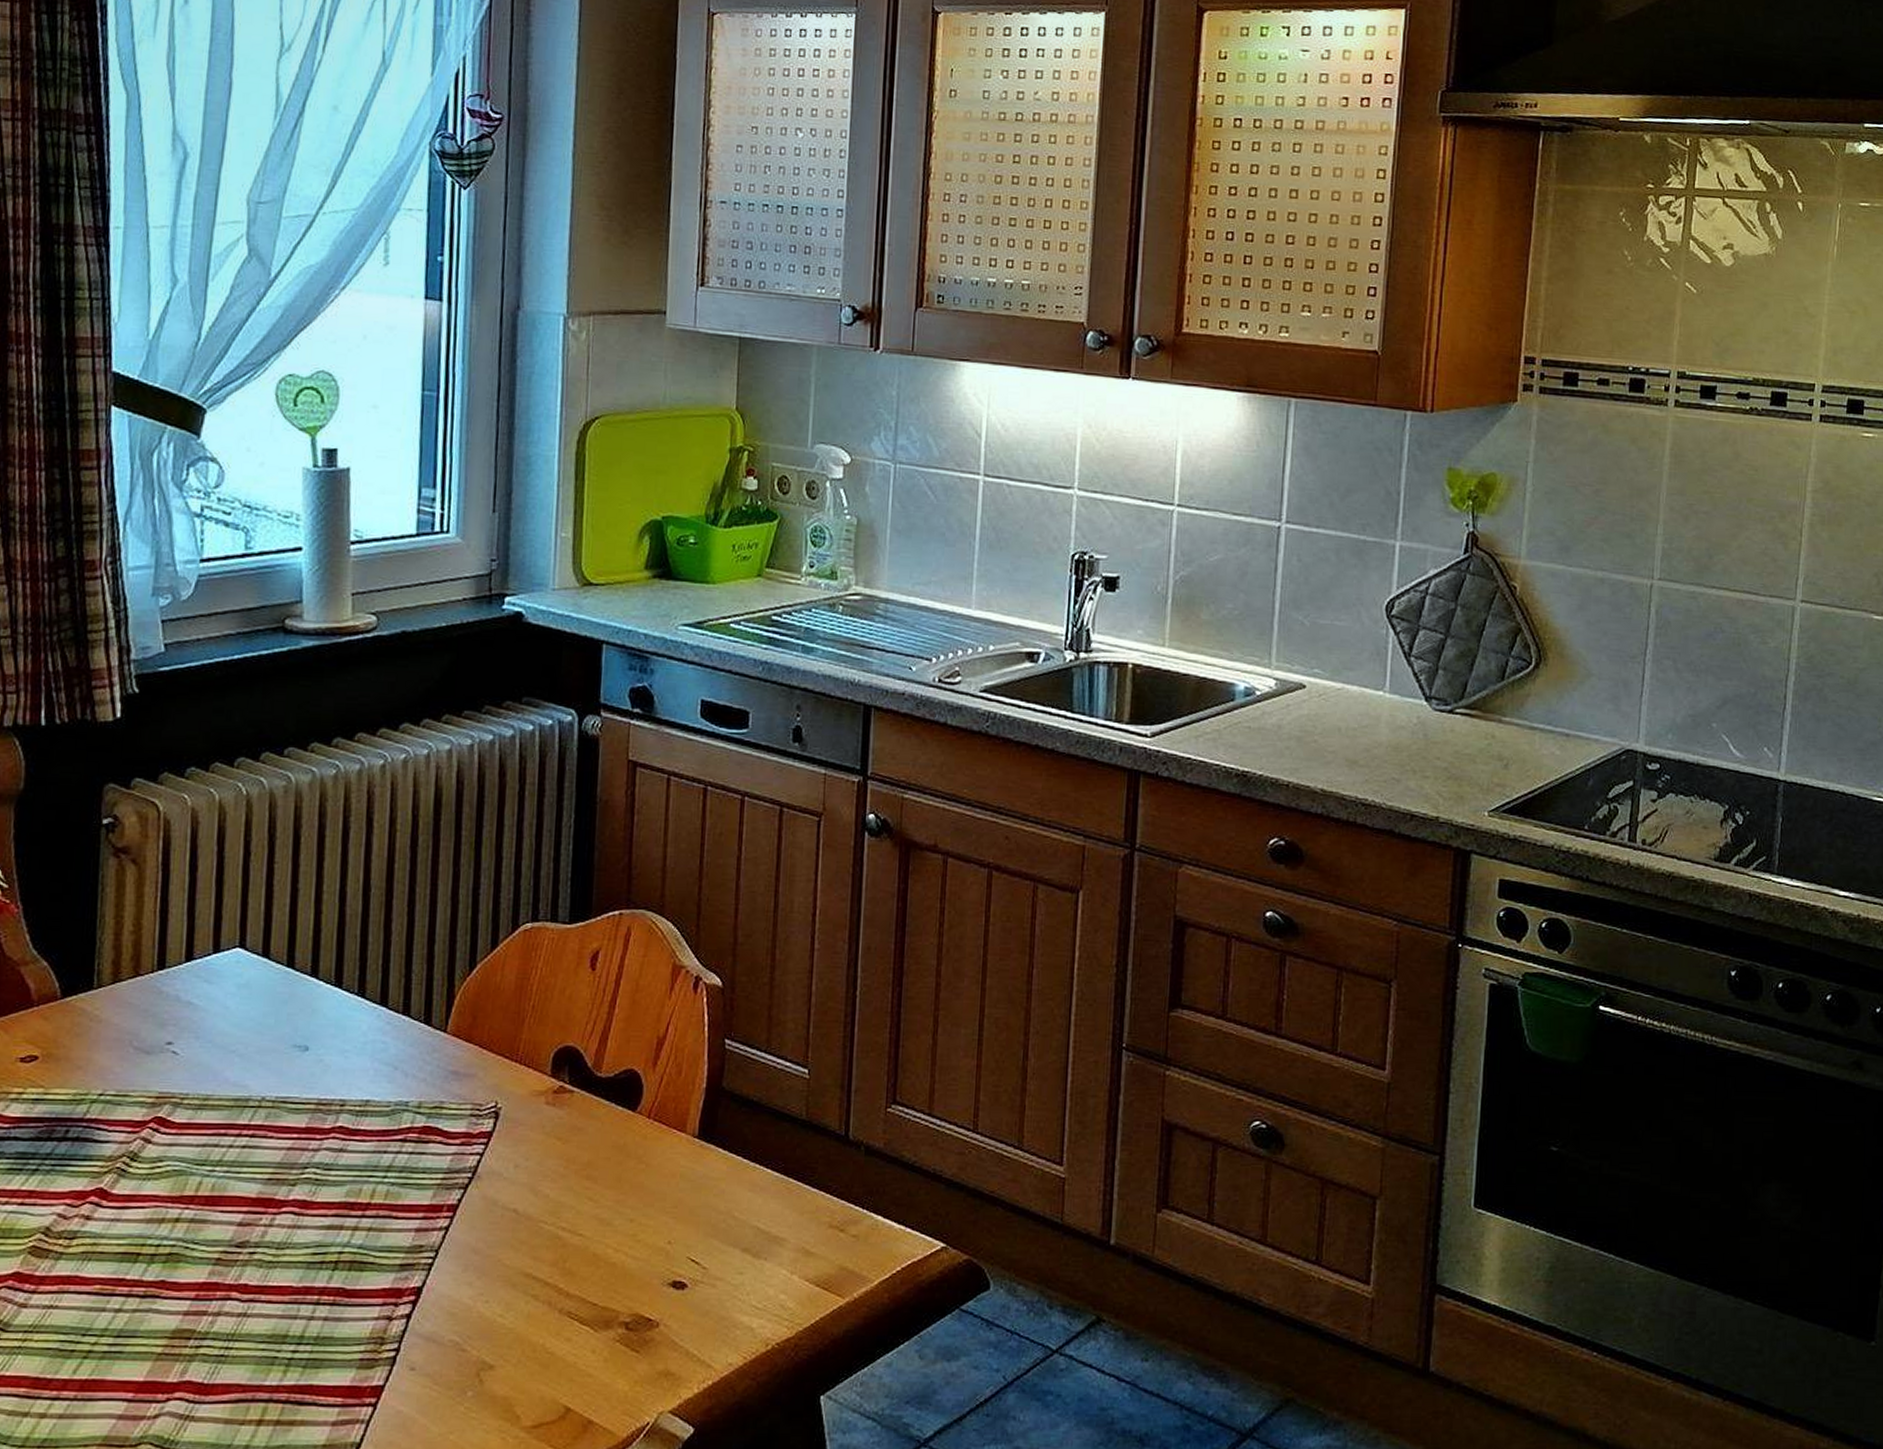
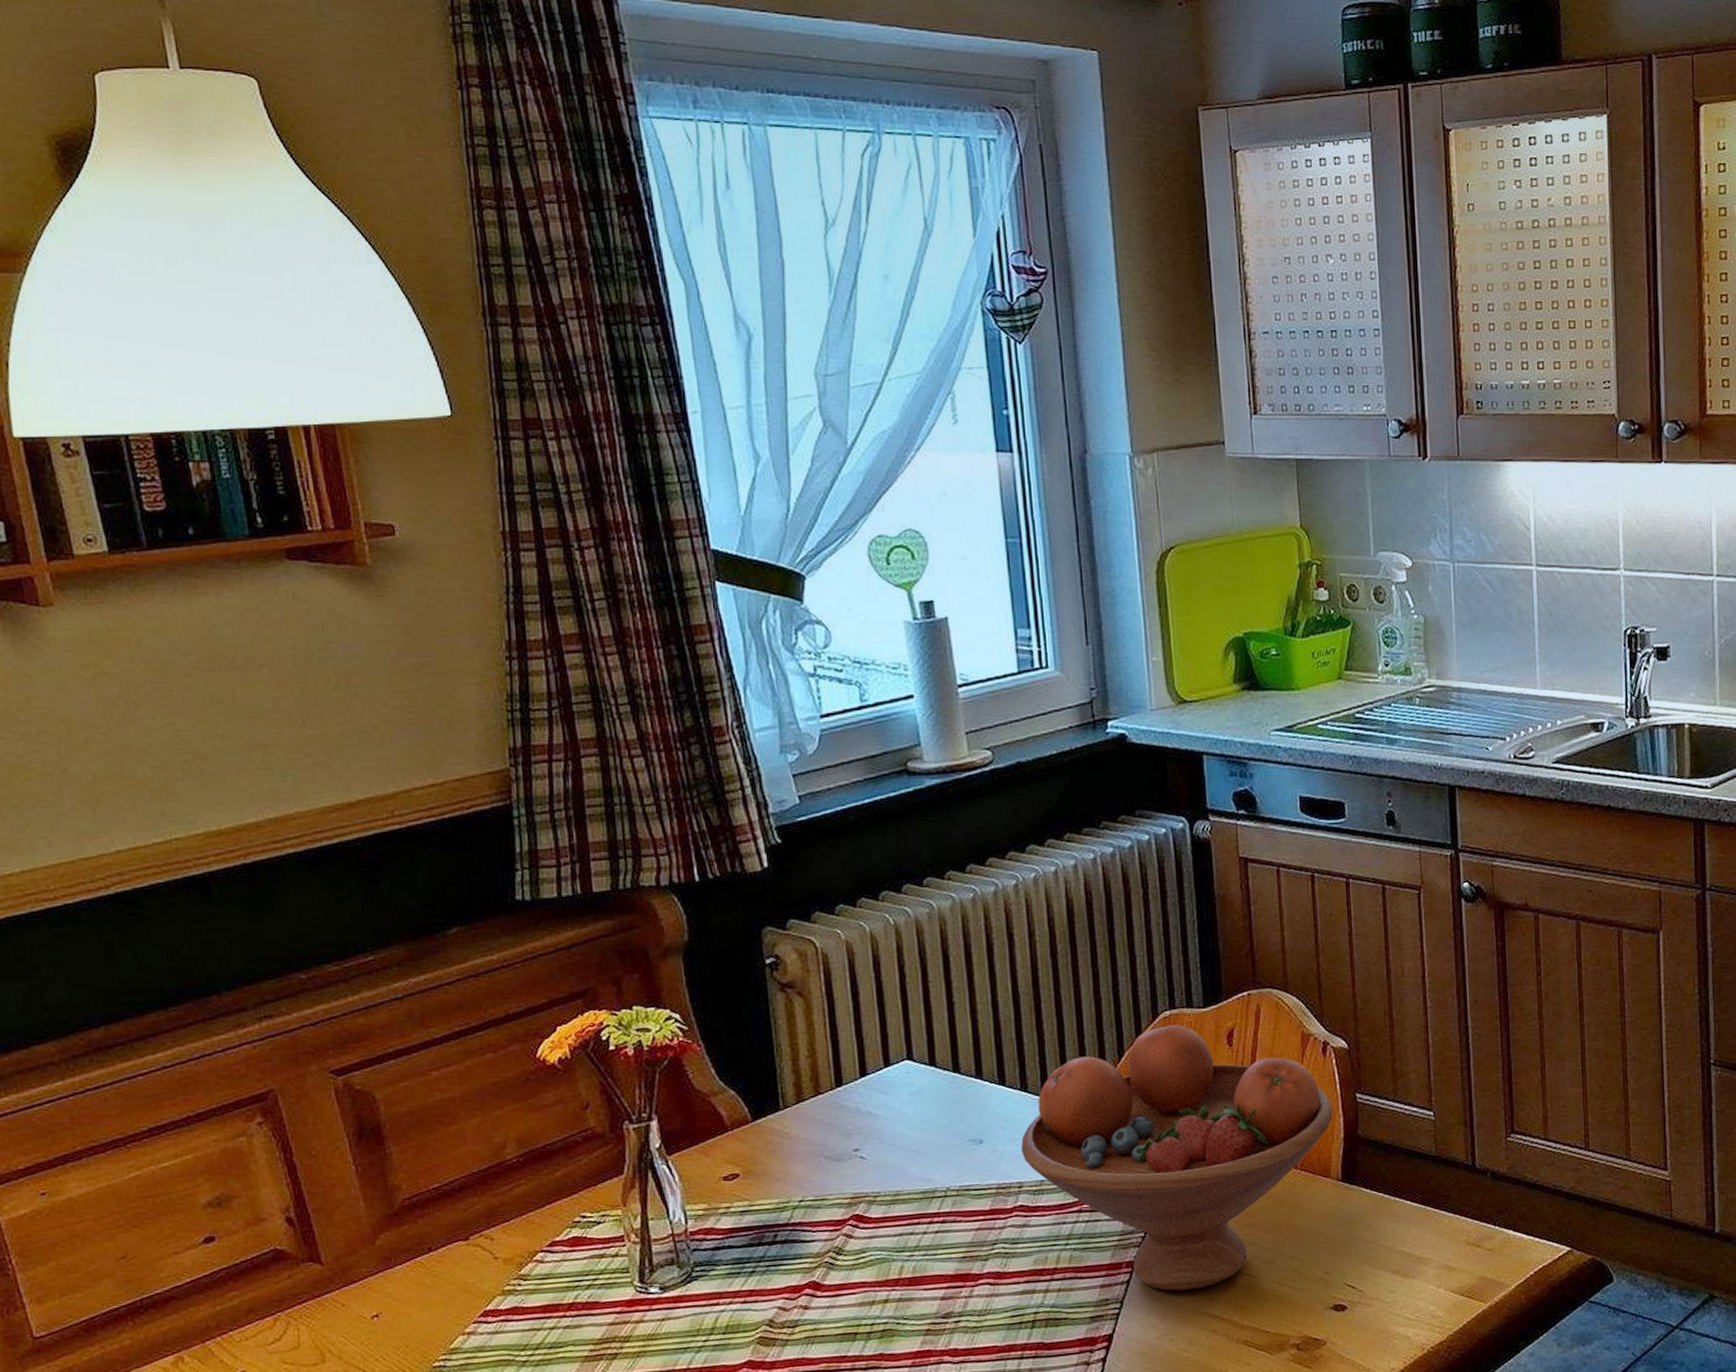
fruit bowl: none [348,939,698,1246] -> present [1021,1025,1333,1292]

